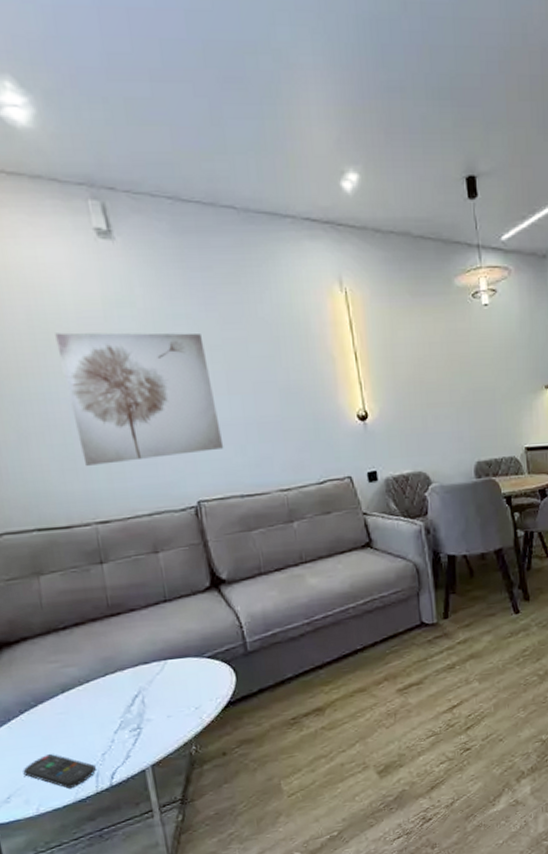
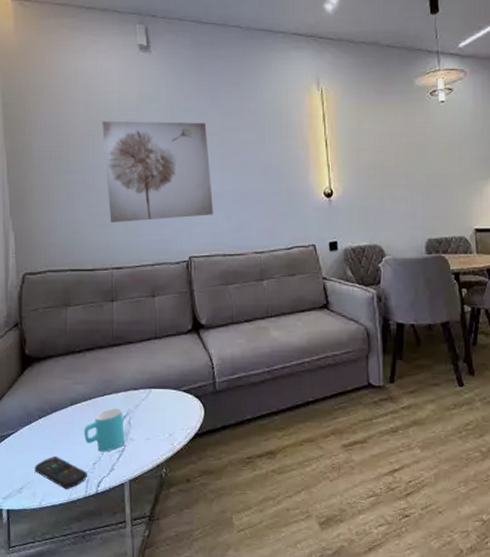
cup: none [84,687,140,740] -> present [84,408,125,452]

